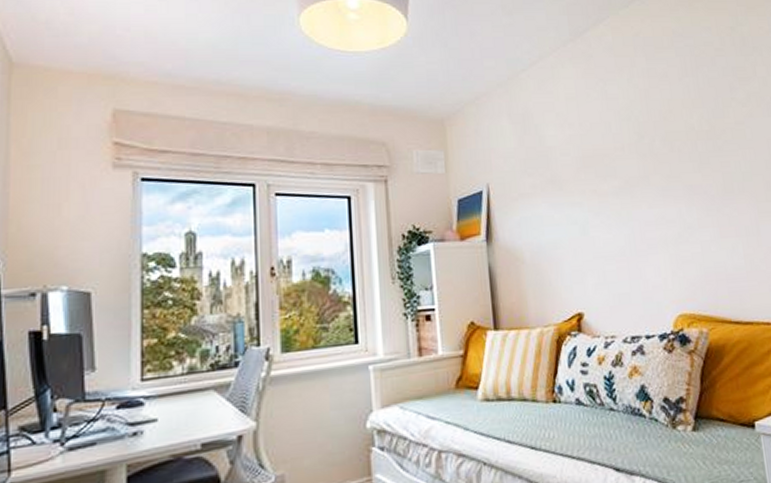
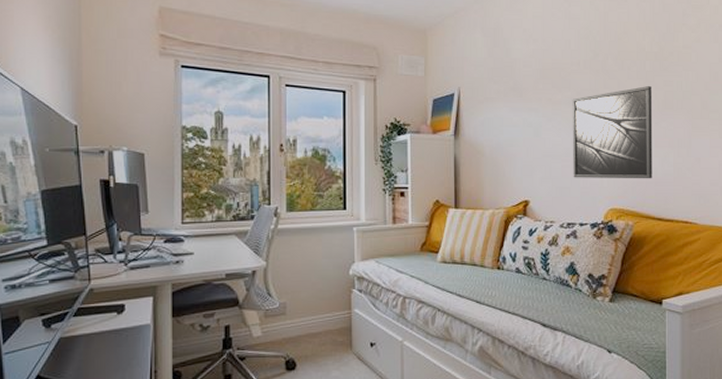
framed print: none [620,169,723,281] -> present [572,86,653,179]

